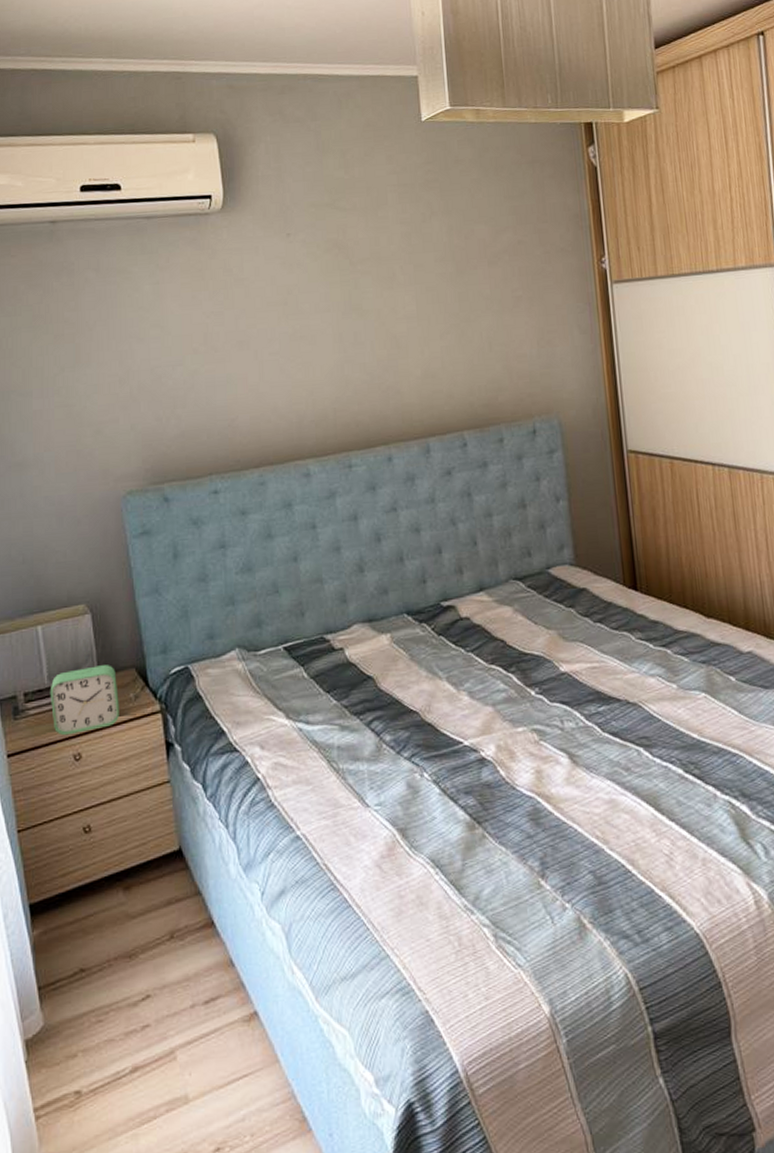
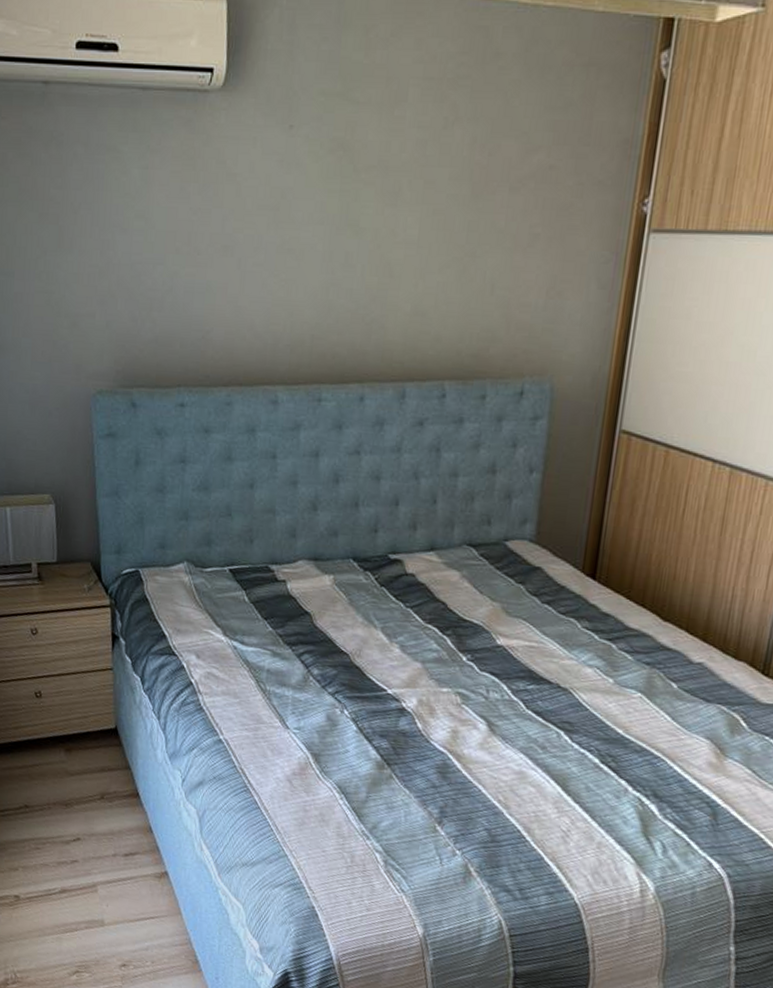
alarm clock: present [50,665,119,736] -> none [13,553,74,611]

